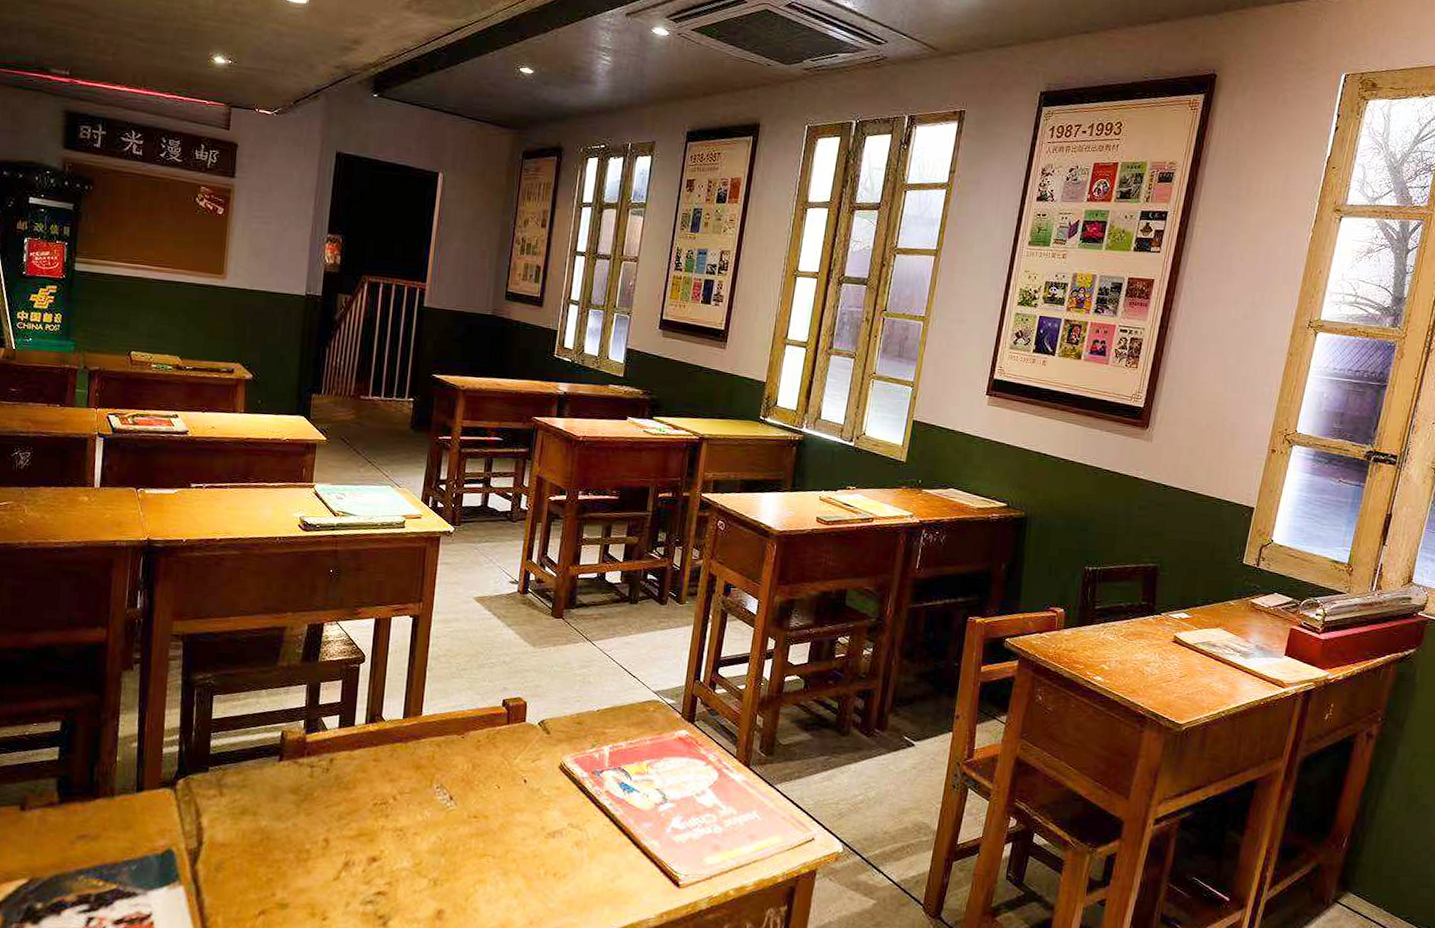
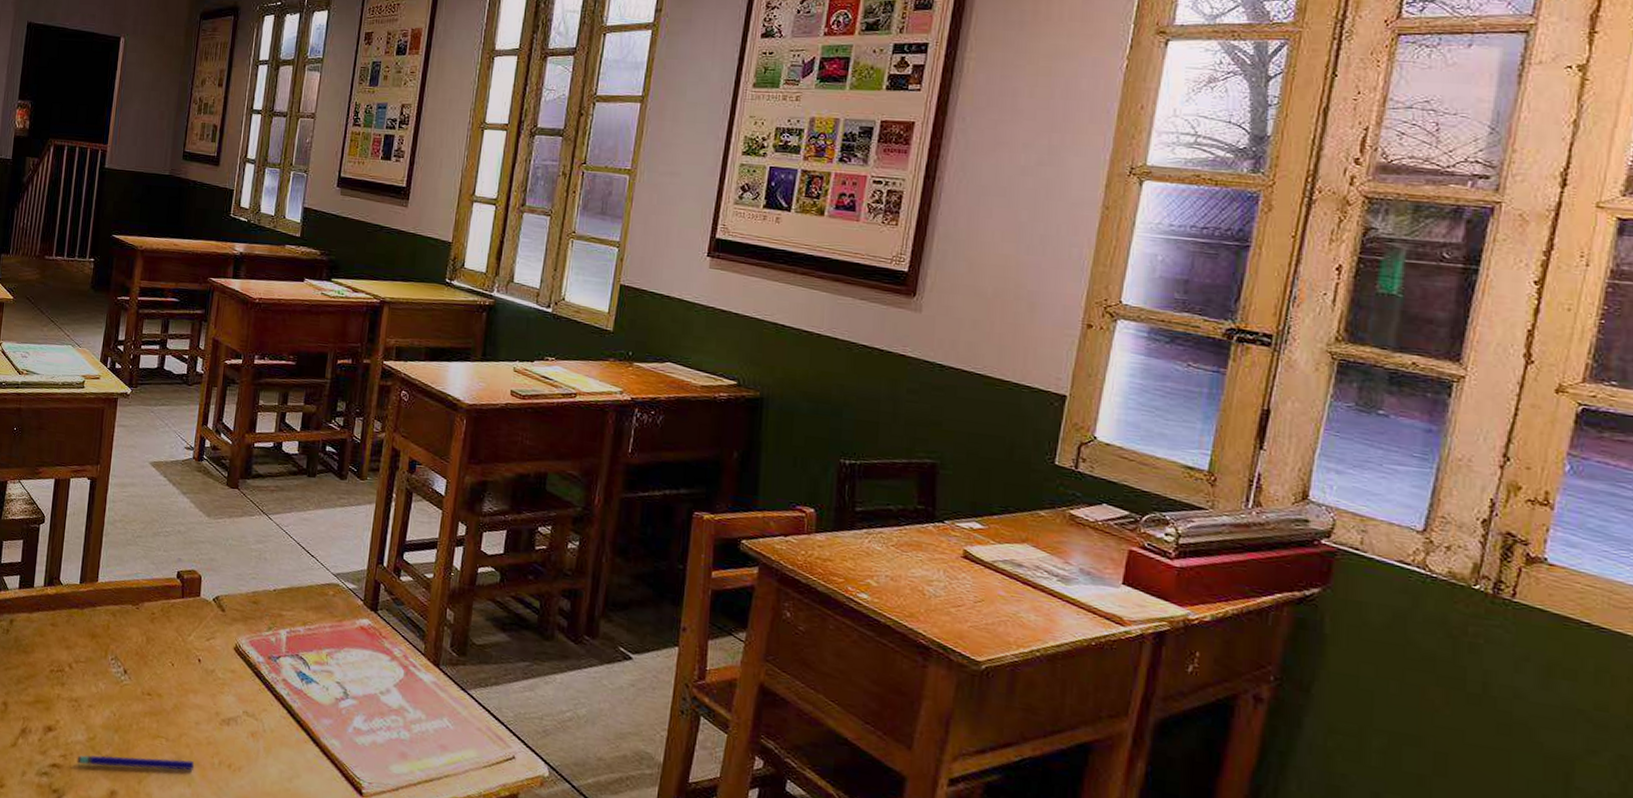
pen: none [402,874,520,890] -> present [77,755,194,771]

